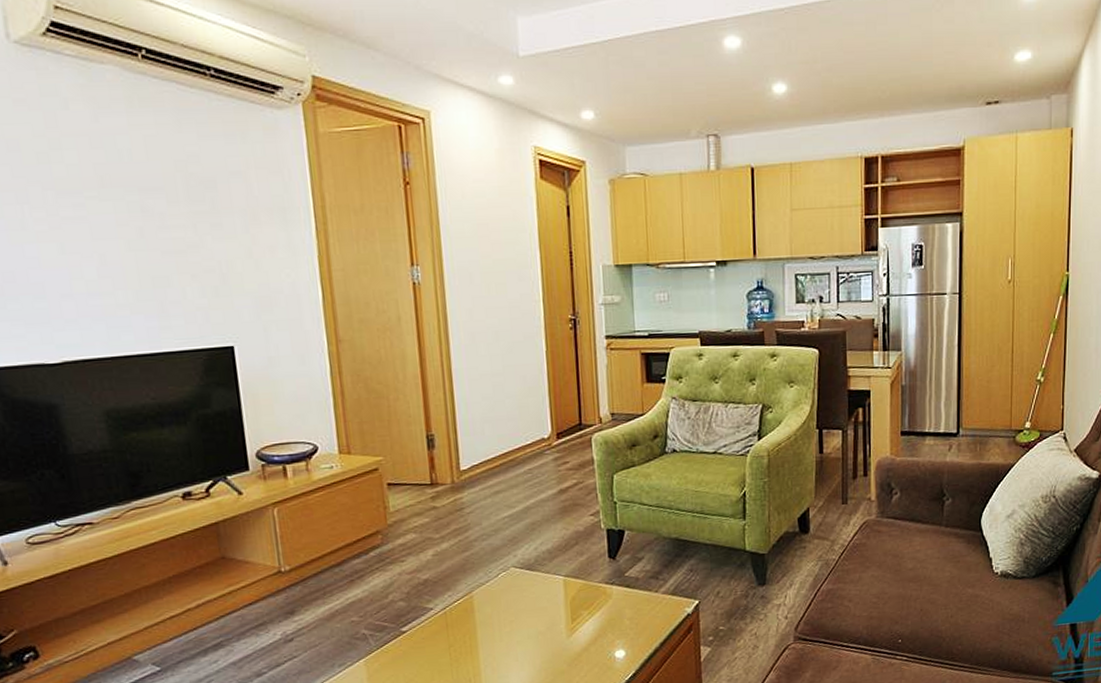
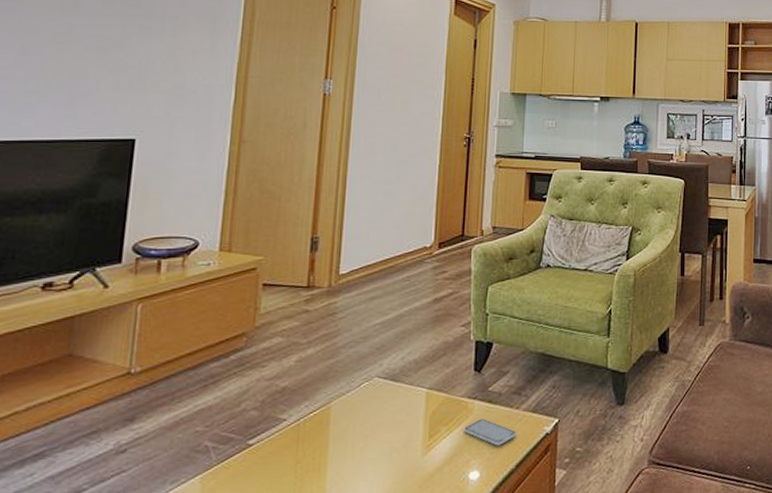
smartphone: none [605,602,658,627] -> present [464,419,517,446]

